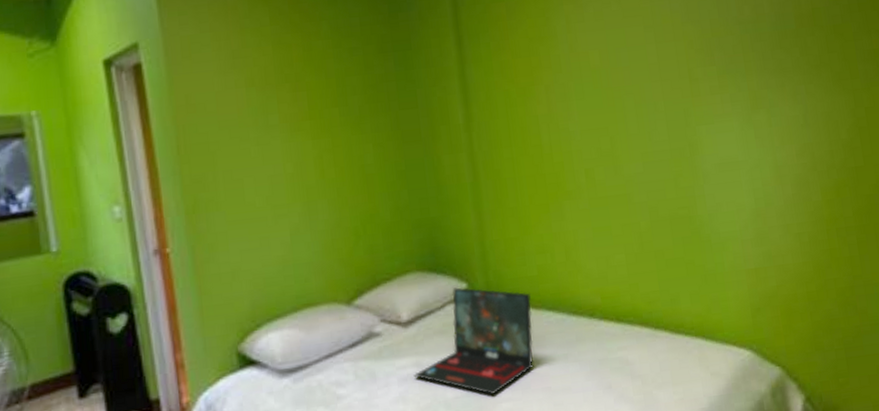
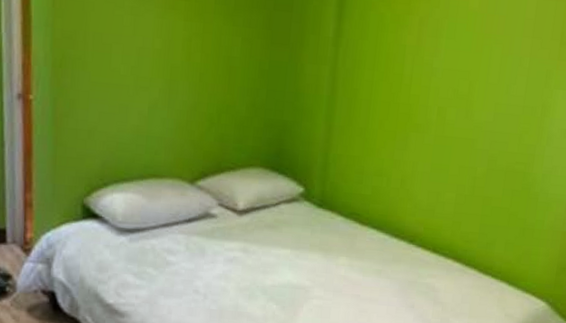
laptop: present [413,287,534,395] -> none [239,189,360,291]

